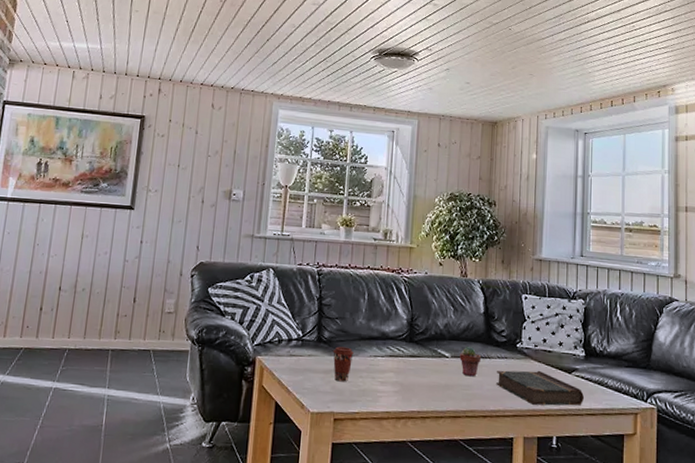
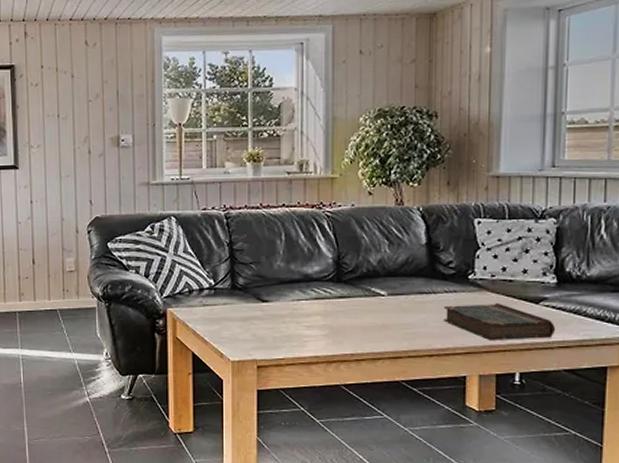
coffee cup: present [333,346,354,382] -> none [250,293,274,329]
potted succulent: present [460,346,481,377] -> none [398,281,424,315]

